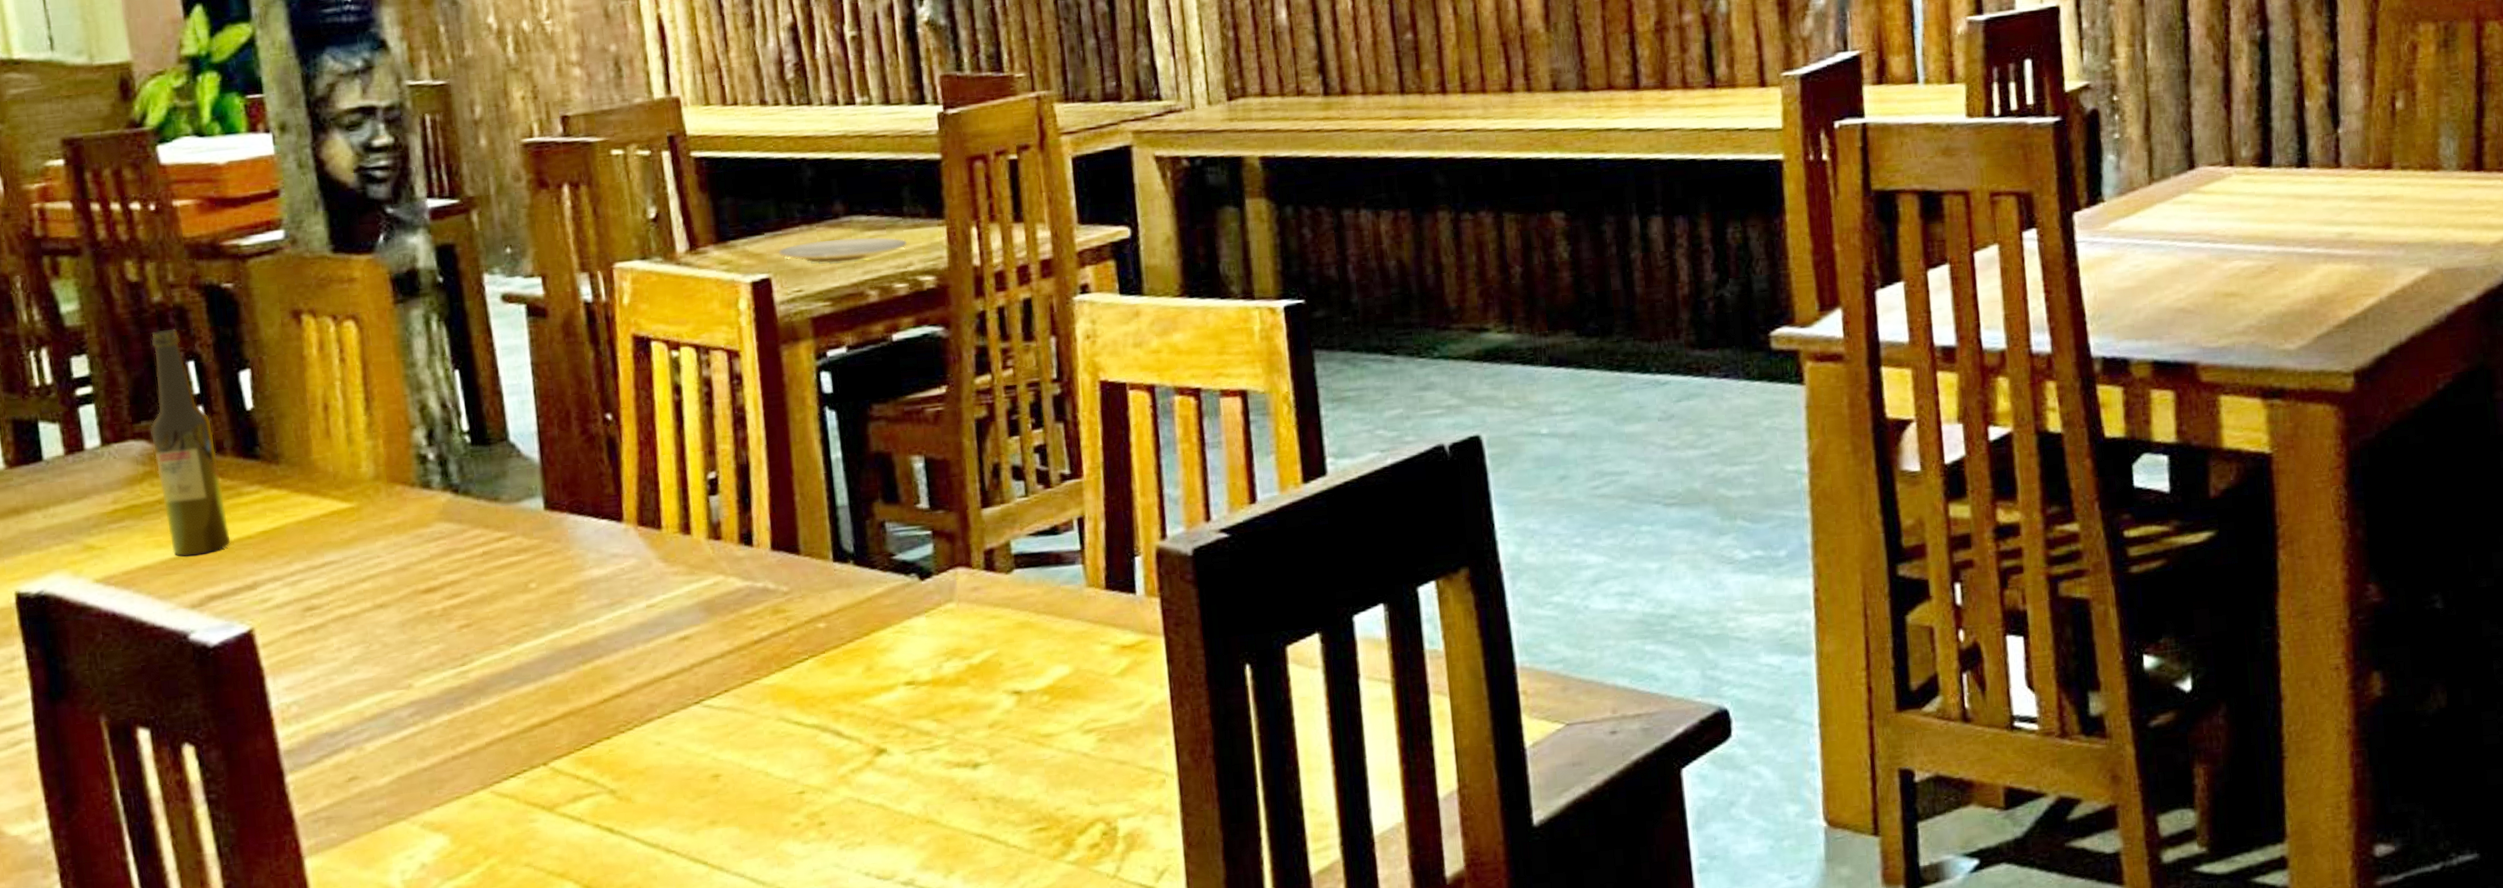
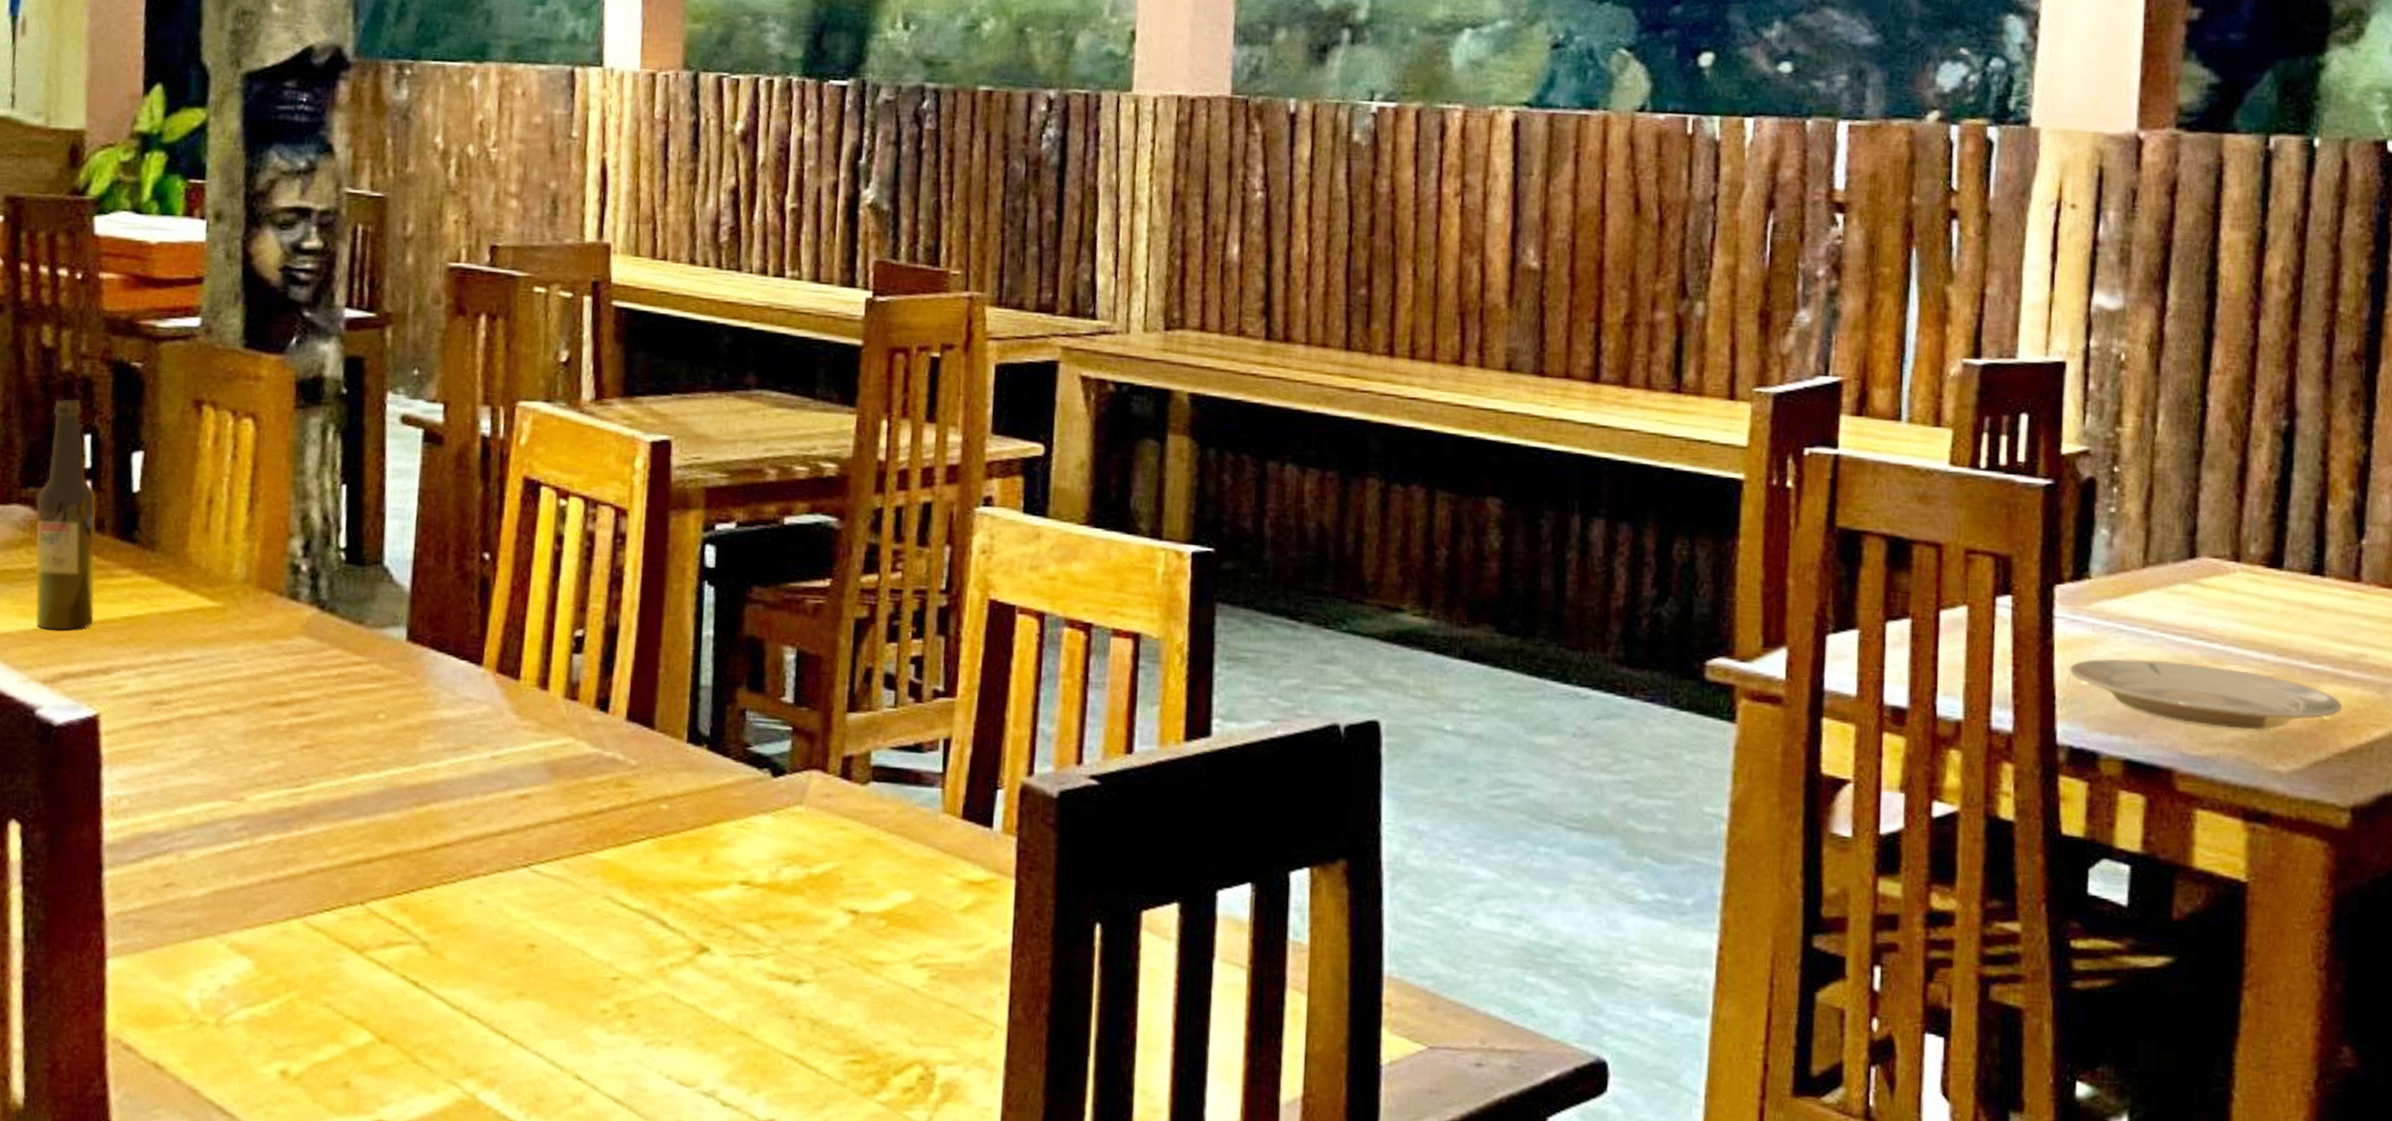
plate: present [778,237,907,263] -> none [683,410,814,436]
plate: none [2094,264,2338,319] -> present [2069,658,2344,730]

